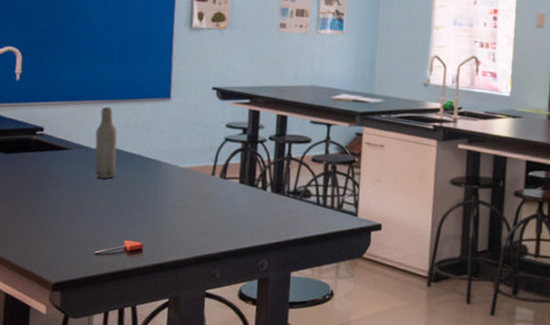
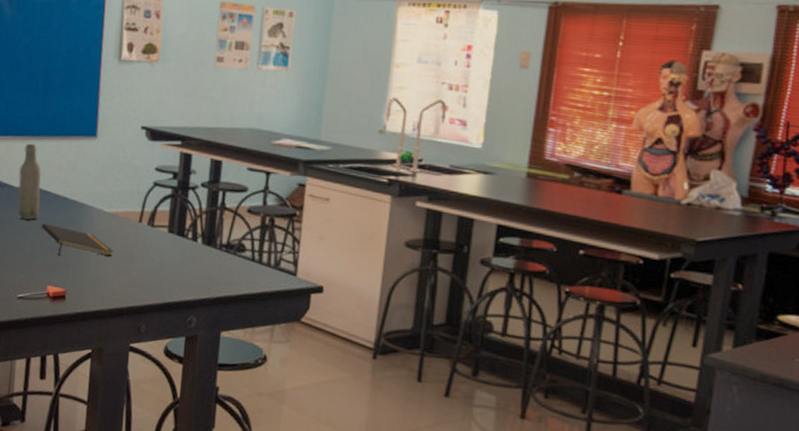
notepad: none [118,181,188,211] -> present [41,223,113,256]

